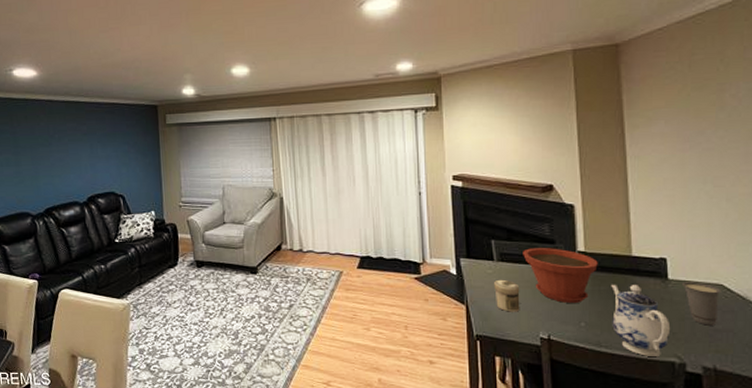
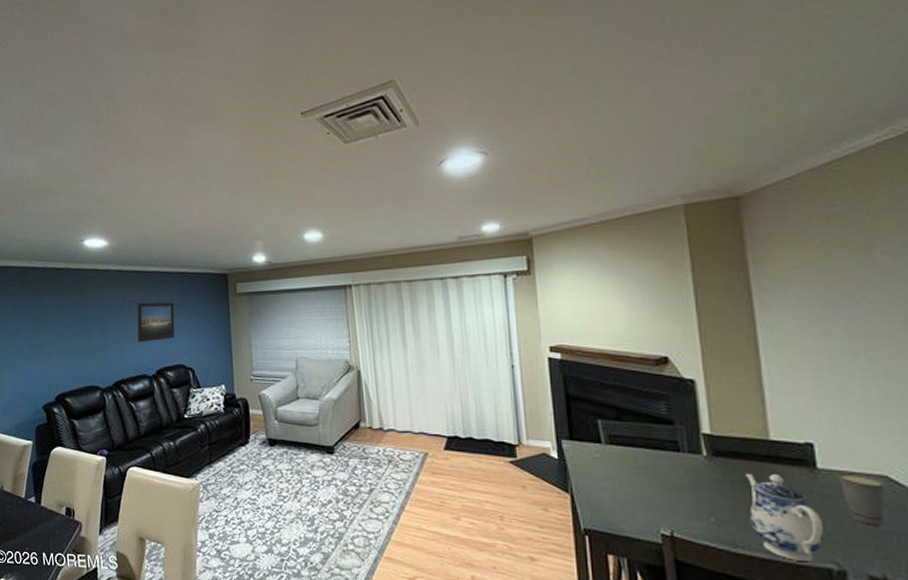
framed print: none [67,131,106,171] -> present [137,302,175,343]
jar: present [494,279,520,312] -> none [603,465,635,504]
plant pot: present [523,248,598,304] -> none [636,429,728,496]

